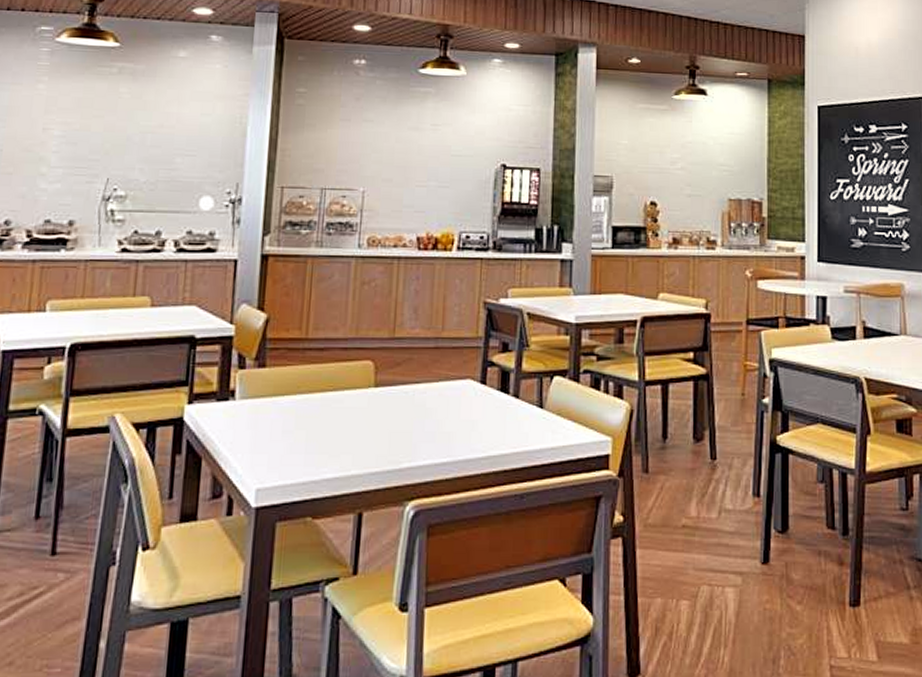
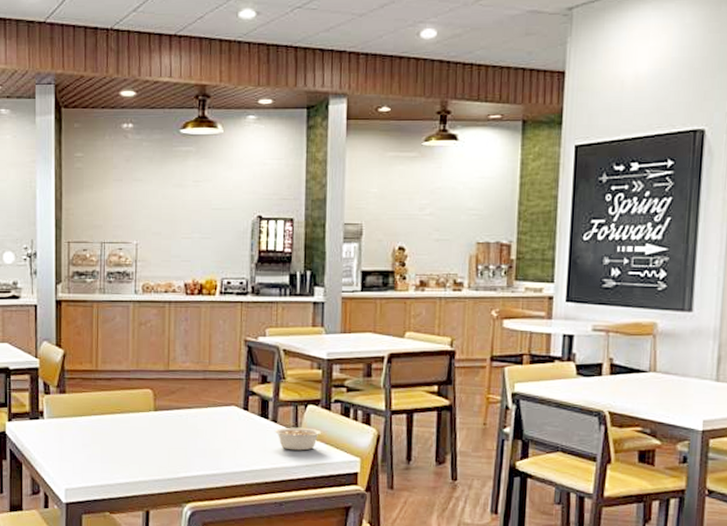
legume: none [515,403,577,431] -> present [274,427,328,451]

